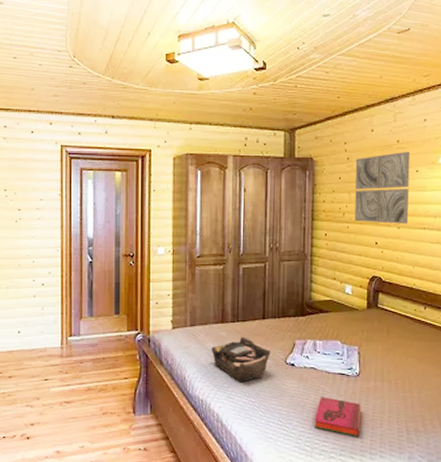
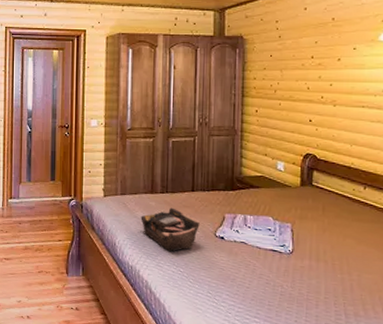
hardback book: present [314,397,361,437] -> none [244,272,294,316]
wall art: present [354,151,411,224] -> none [287,28,347,102]

